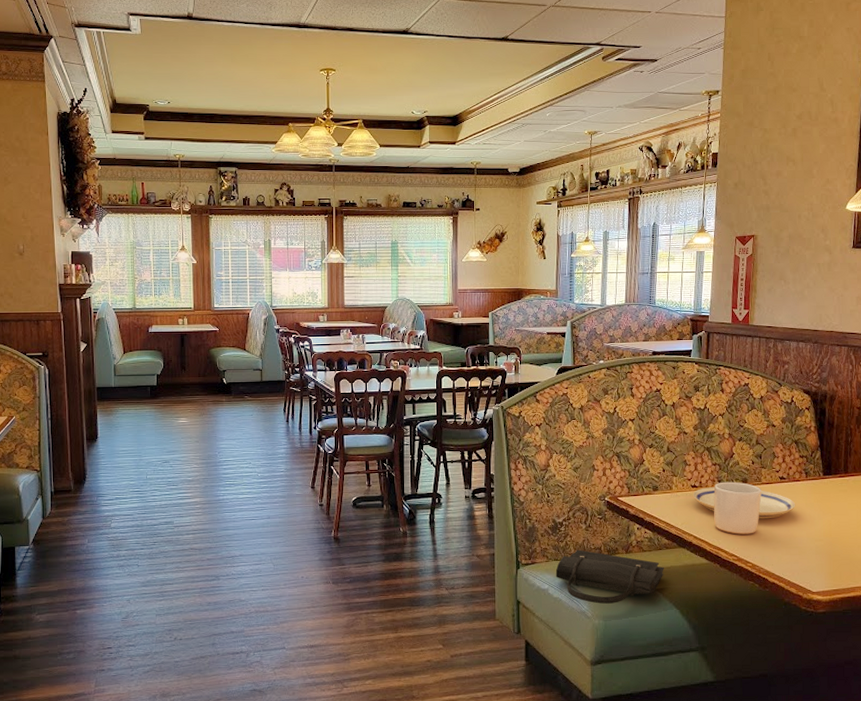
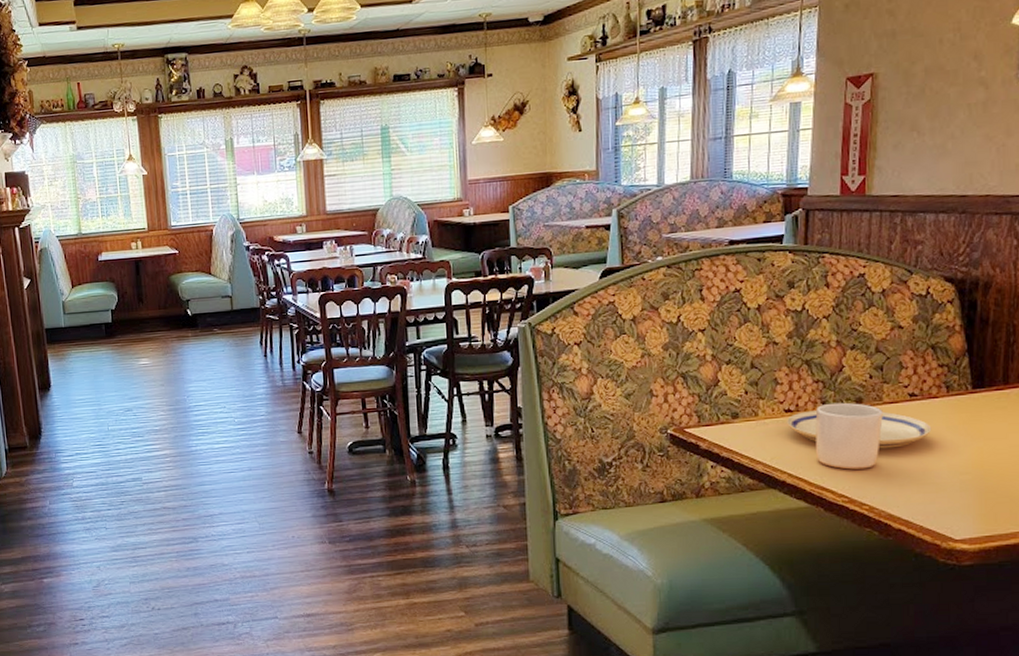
handbag: present [555,549,664,604] -> none [604,495,748,560]

